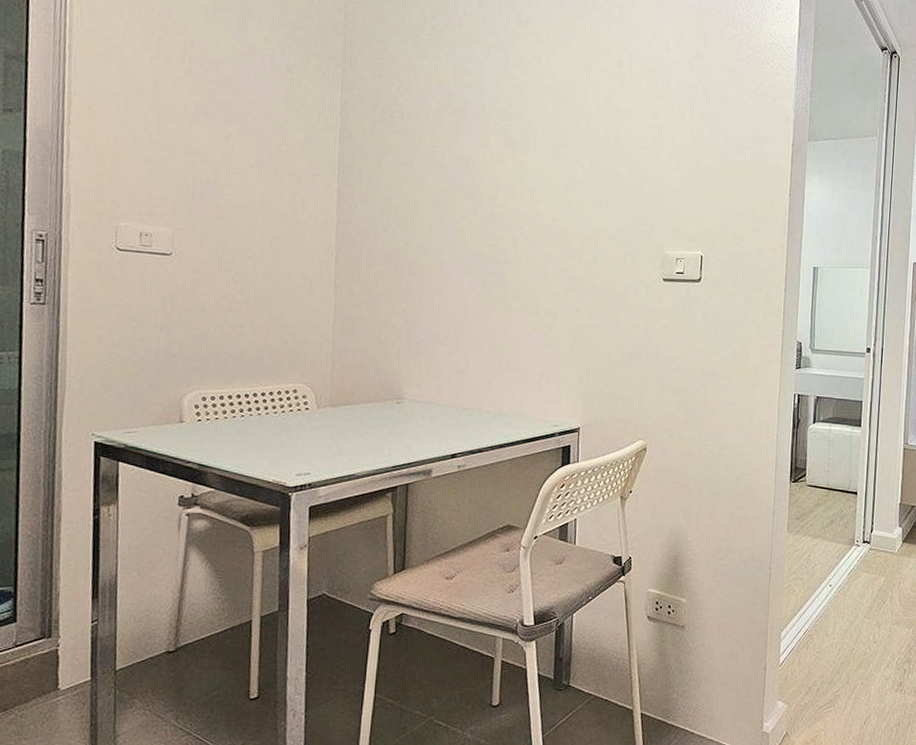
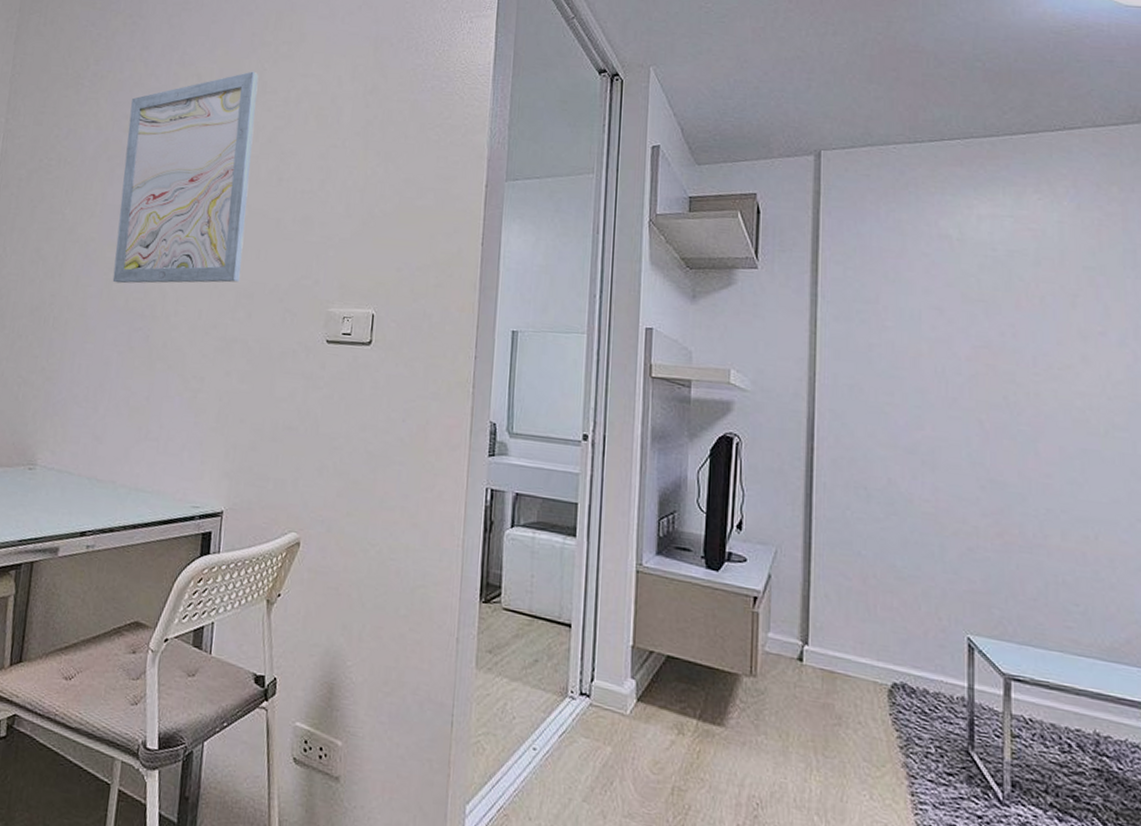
wall art: none [465,33,593,232] -> present [112,71,259,284]

